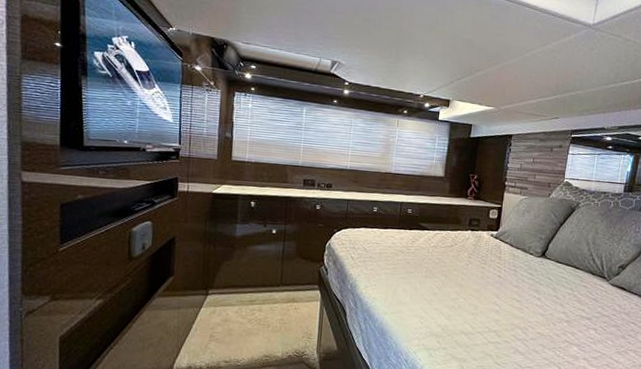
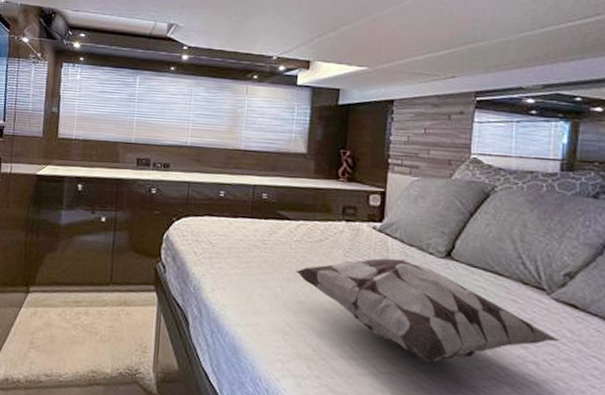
decorative pillow: none [431,258,613,334] -> present [295,258,562,364]

